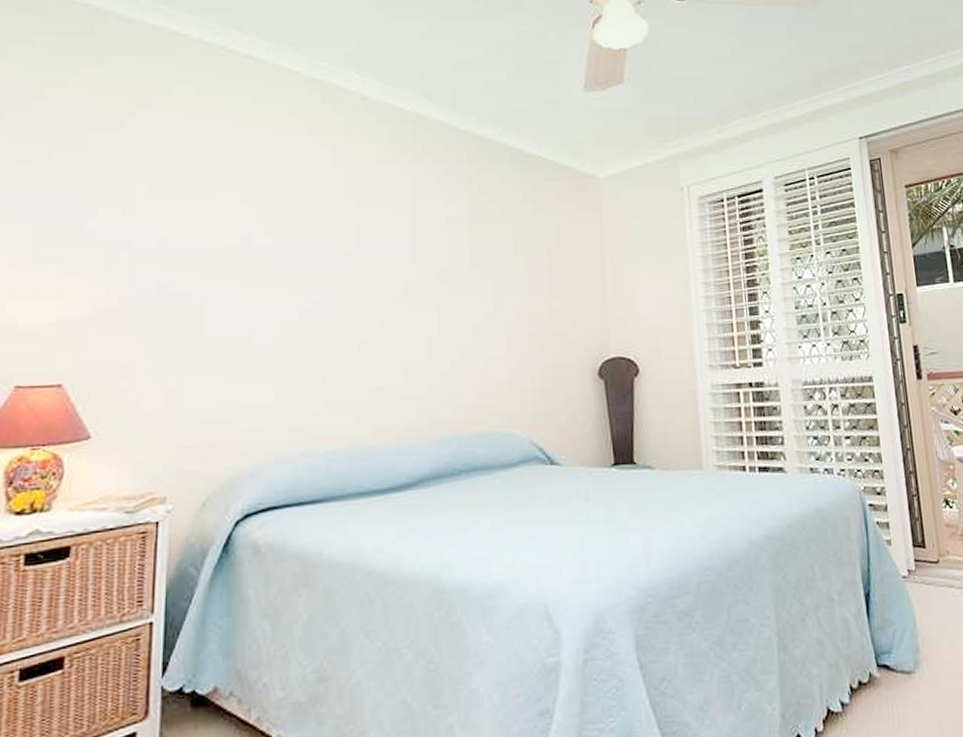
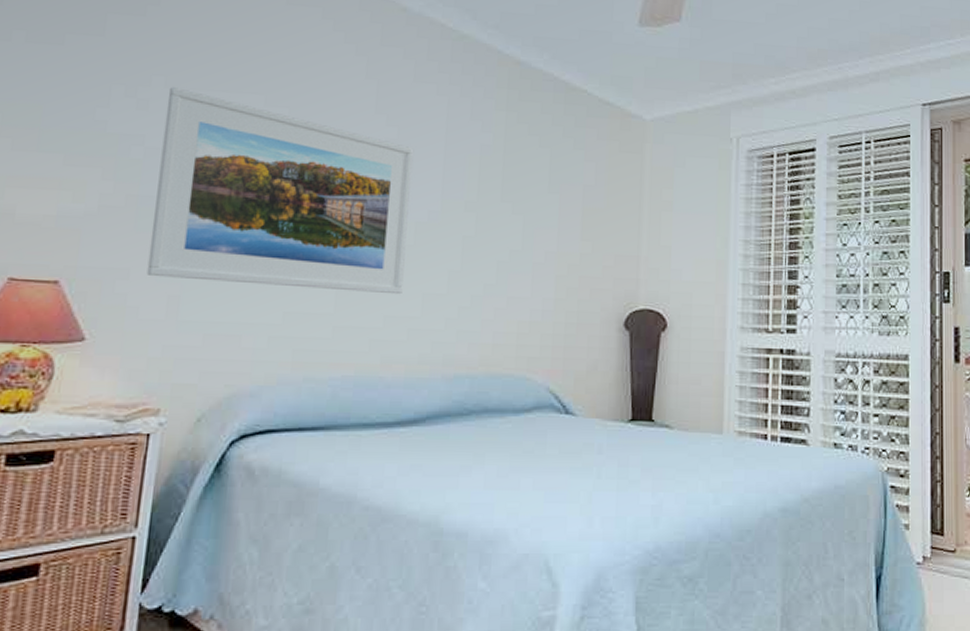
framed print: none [144,192,386,372] -> present [146,87,414,295]

